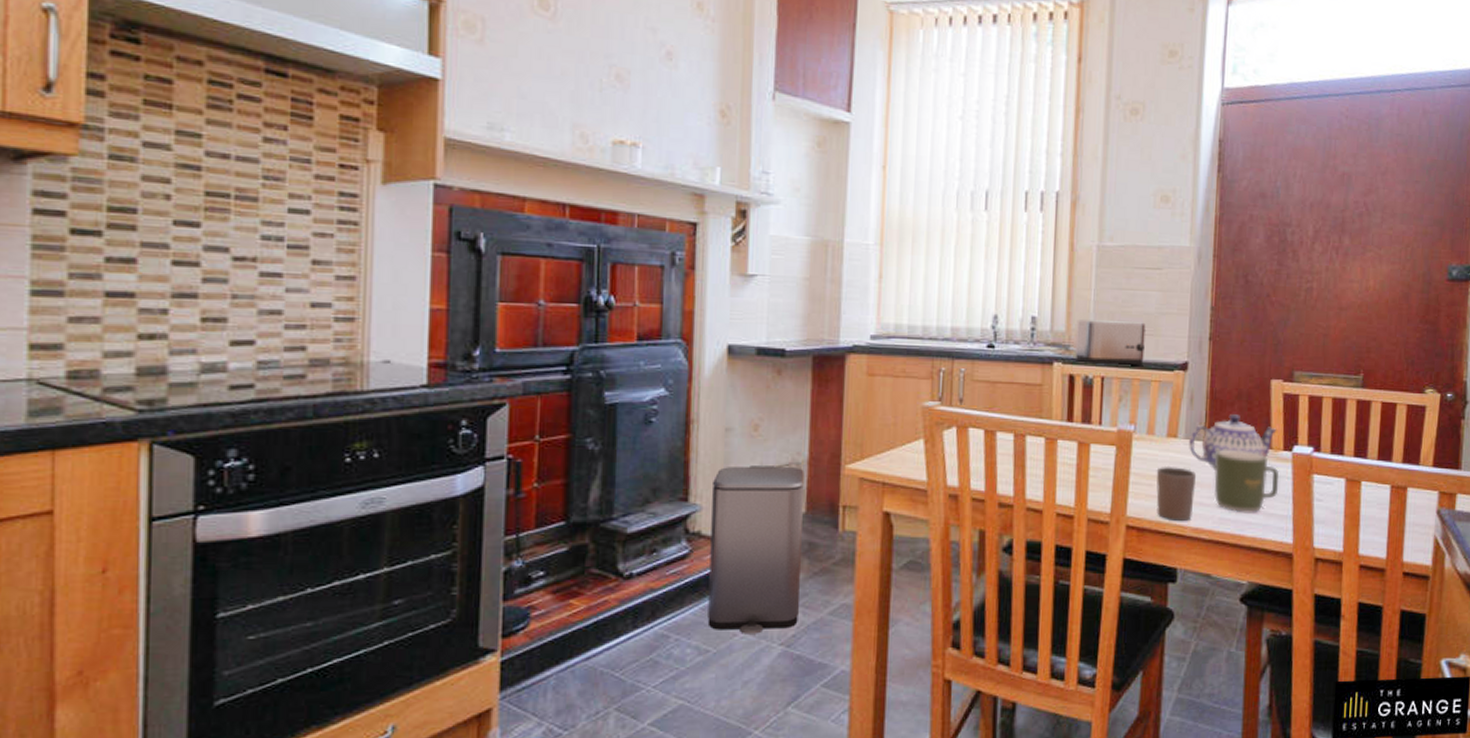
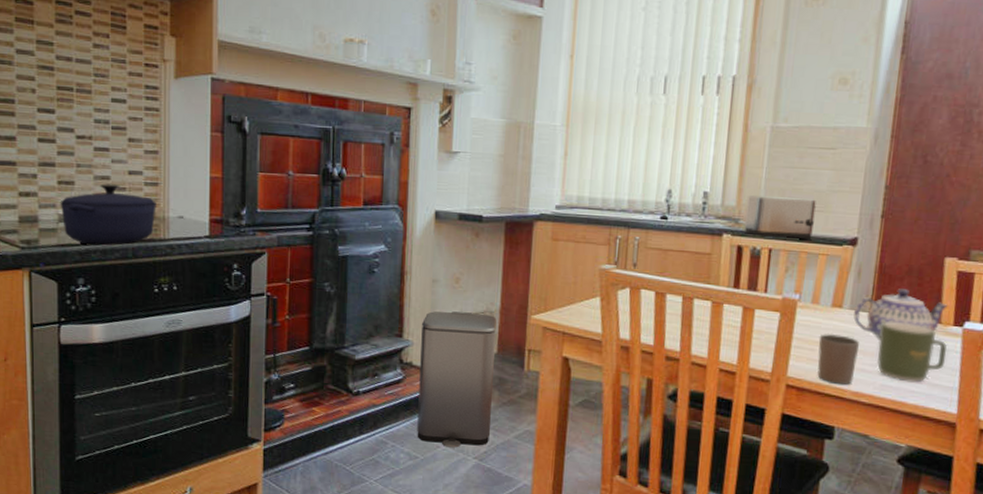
cooking pot: none [203,320,351,403] -> present [60,183,156,246]

